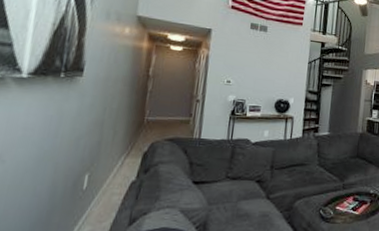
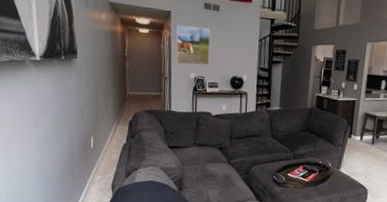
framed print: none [213,43,255,88] -> present [176,25,211,66]

